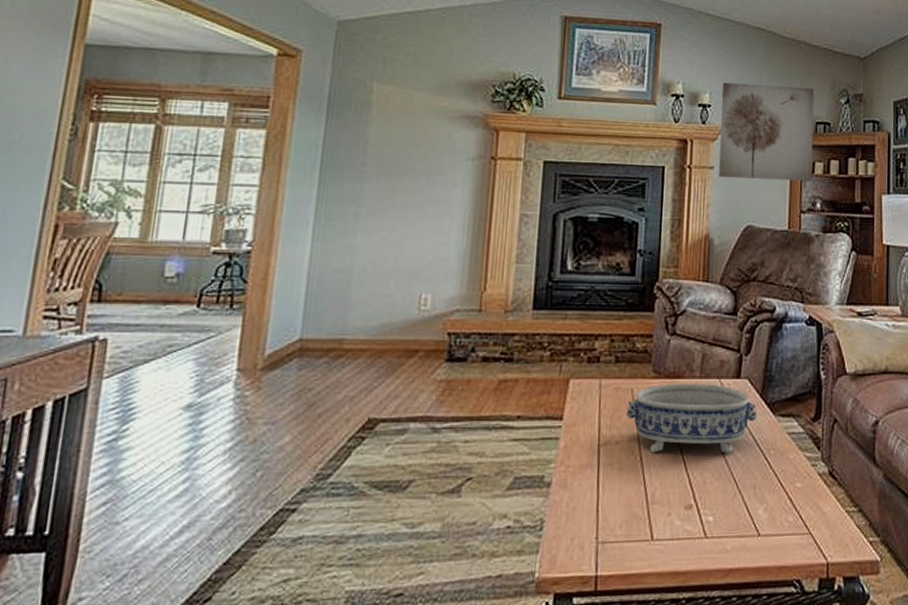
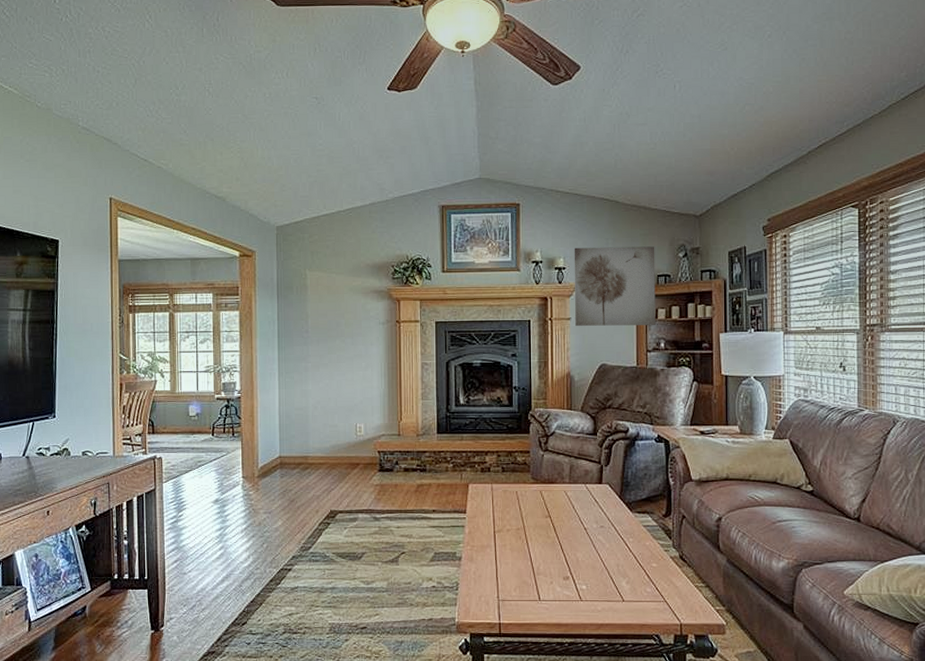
decorative bowl: present [625,382,757,454] -> none [513,487,618,541]

